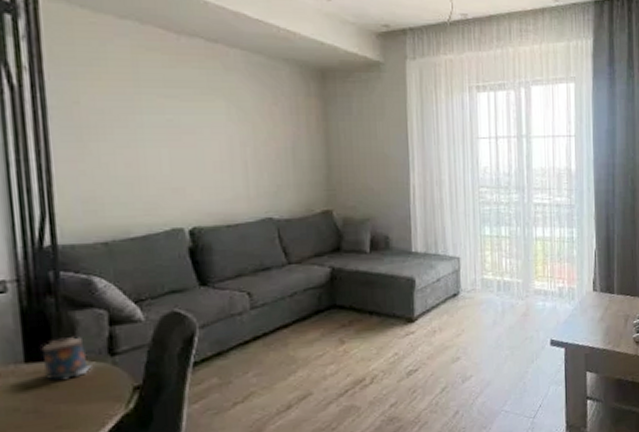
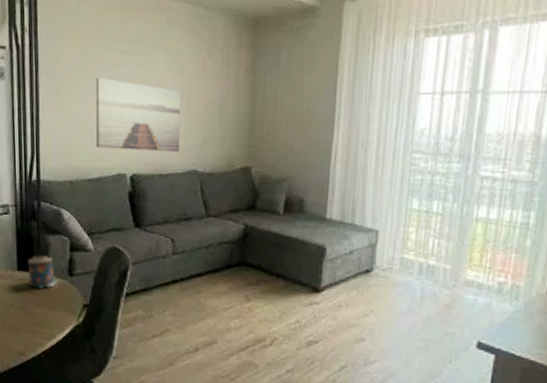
wall art: none [134,124,250,202] -> present [95,77,181,153]

